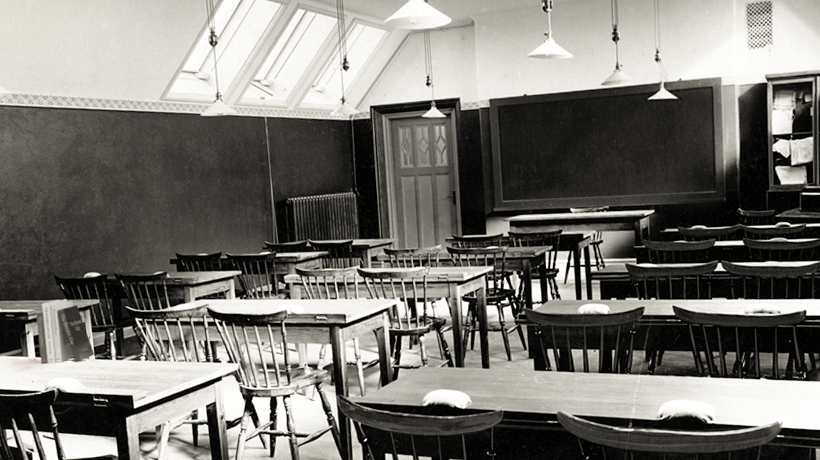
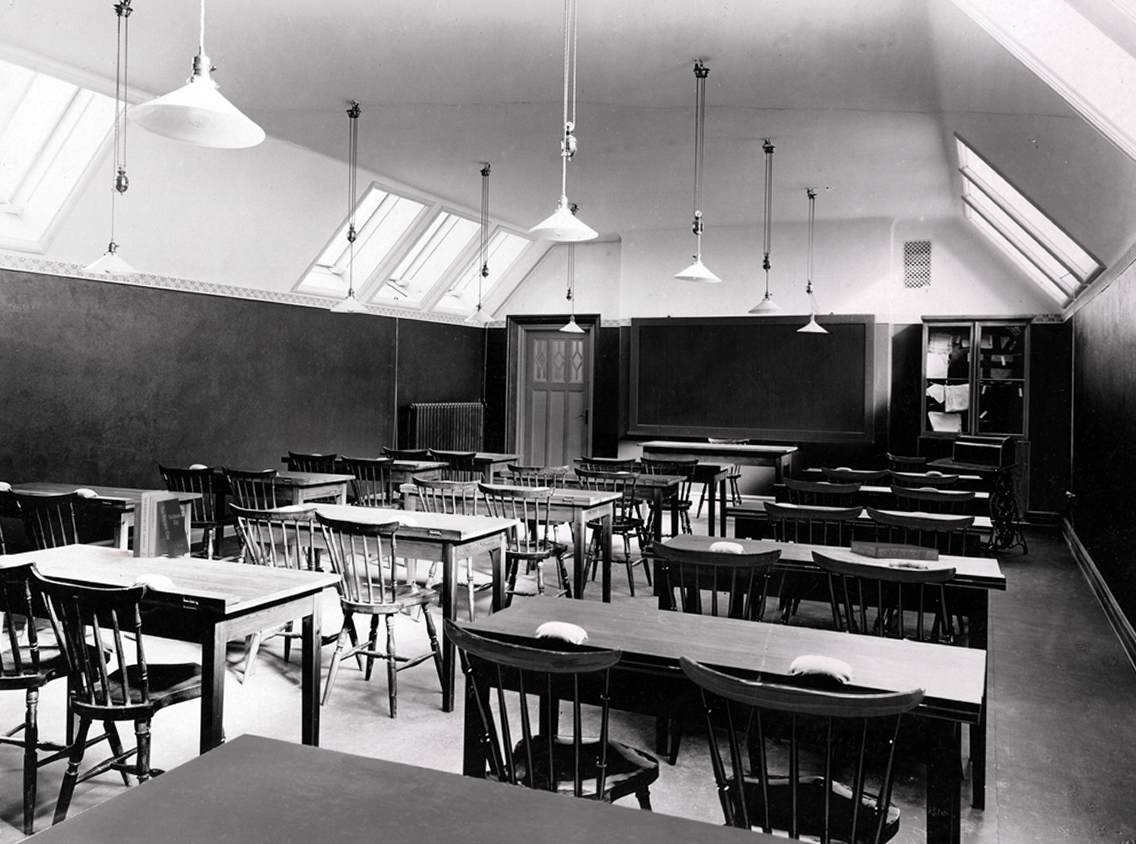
book: none [707,291,791,308] -> present [849,541,940,562]

